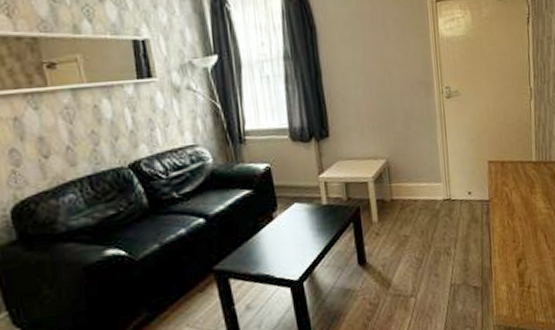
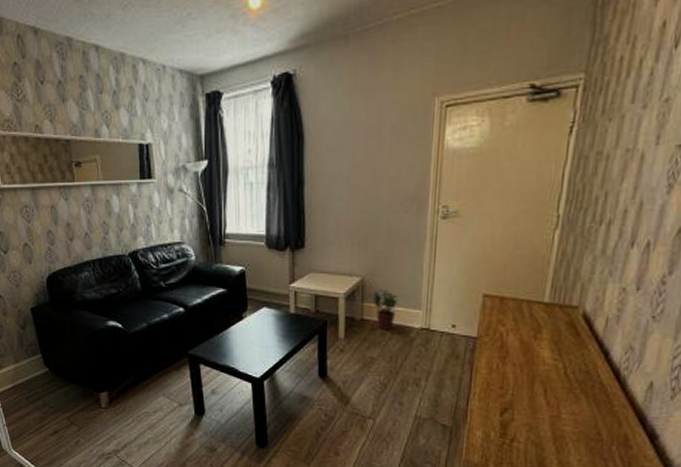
potted plant: none [396,168,421,207] -> present [371,289,398,330]

